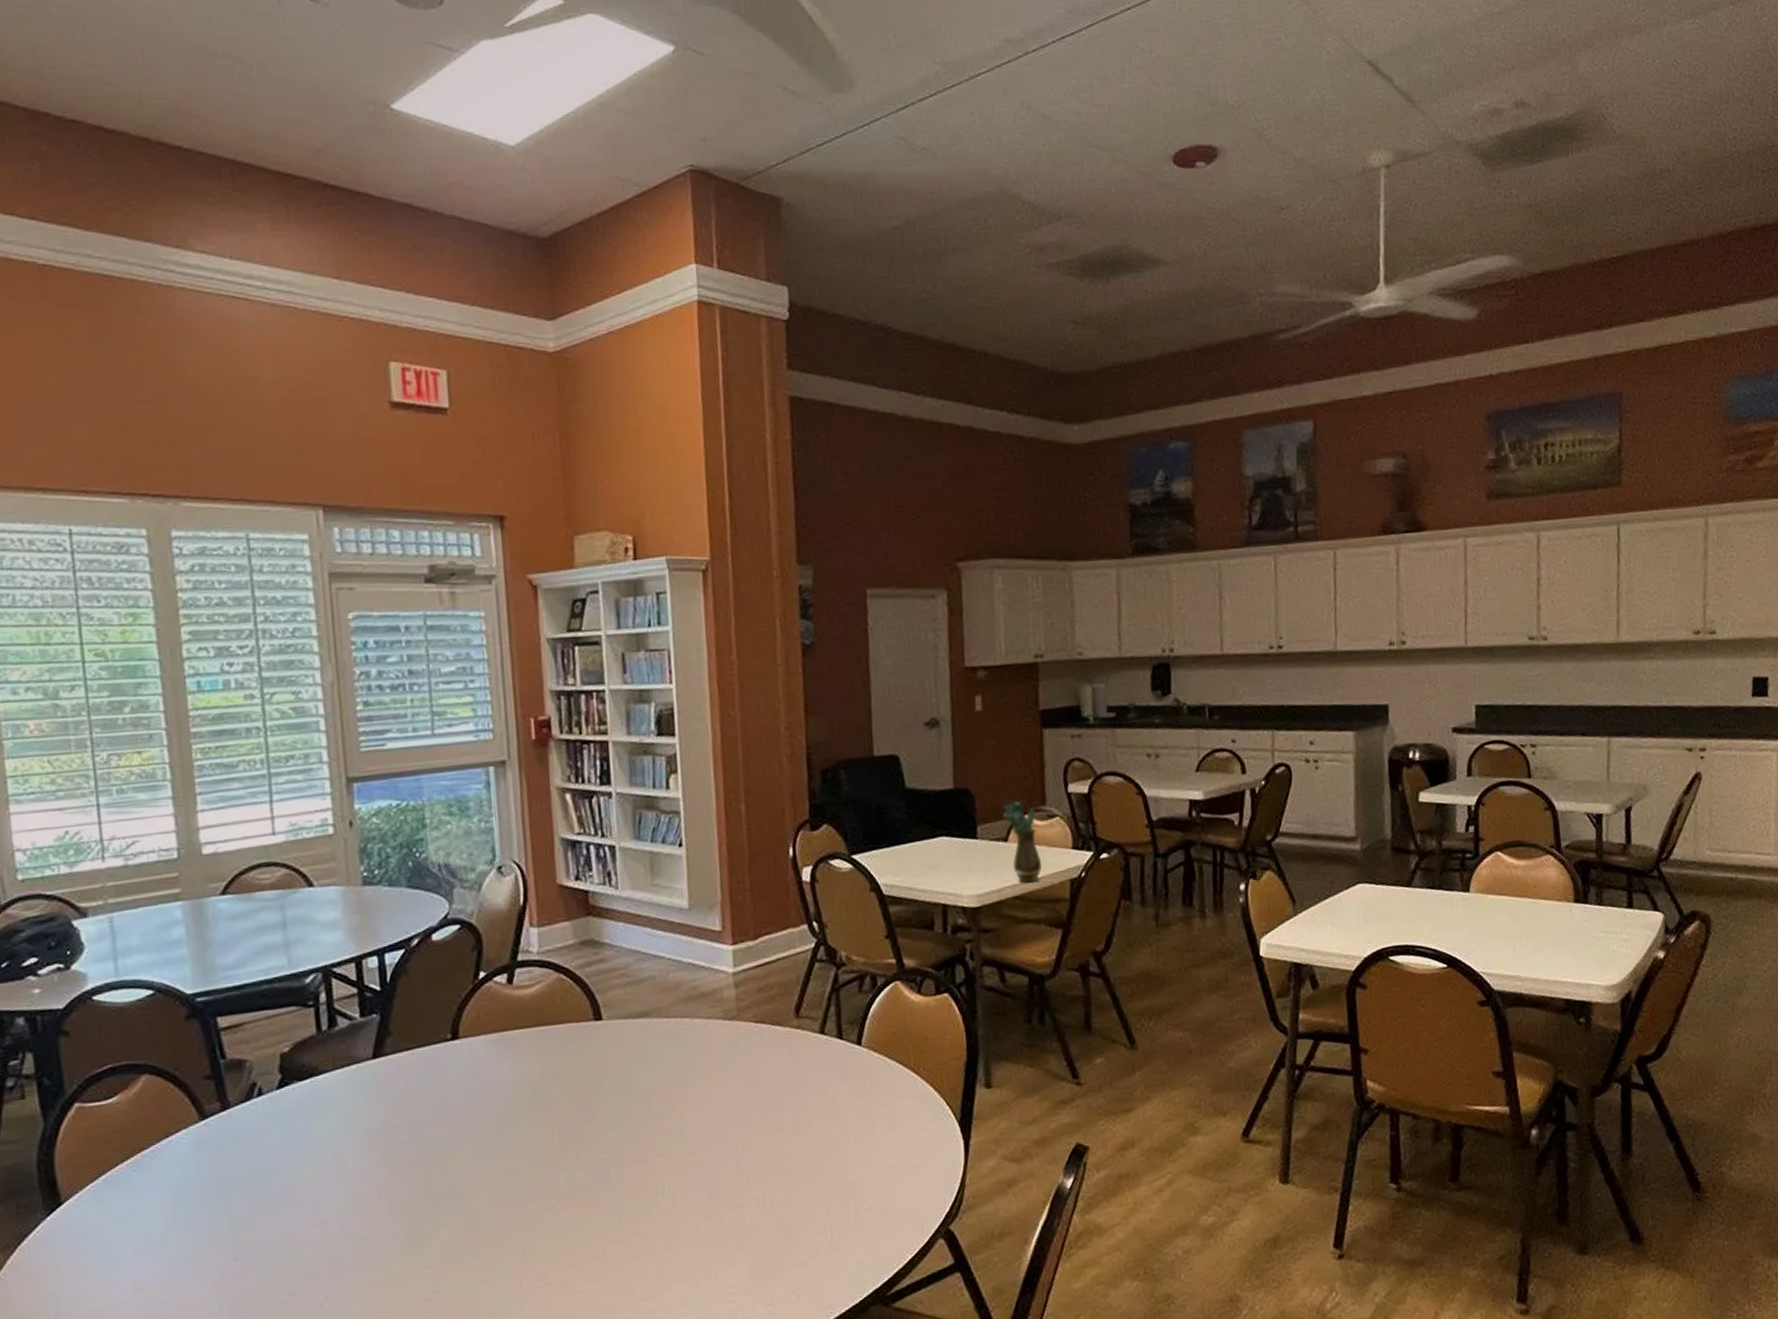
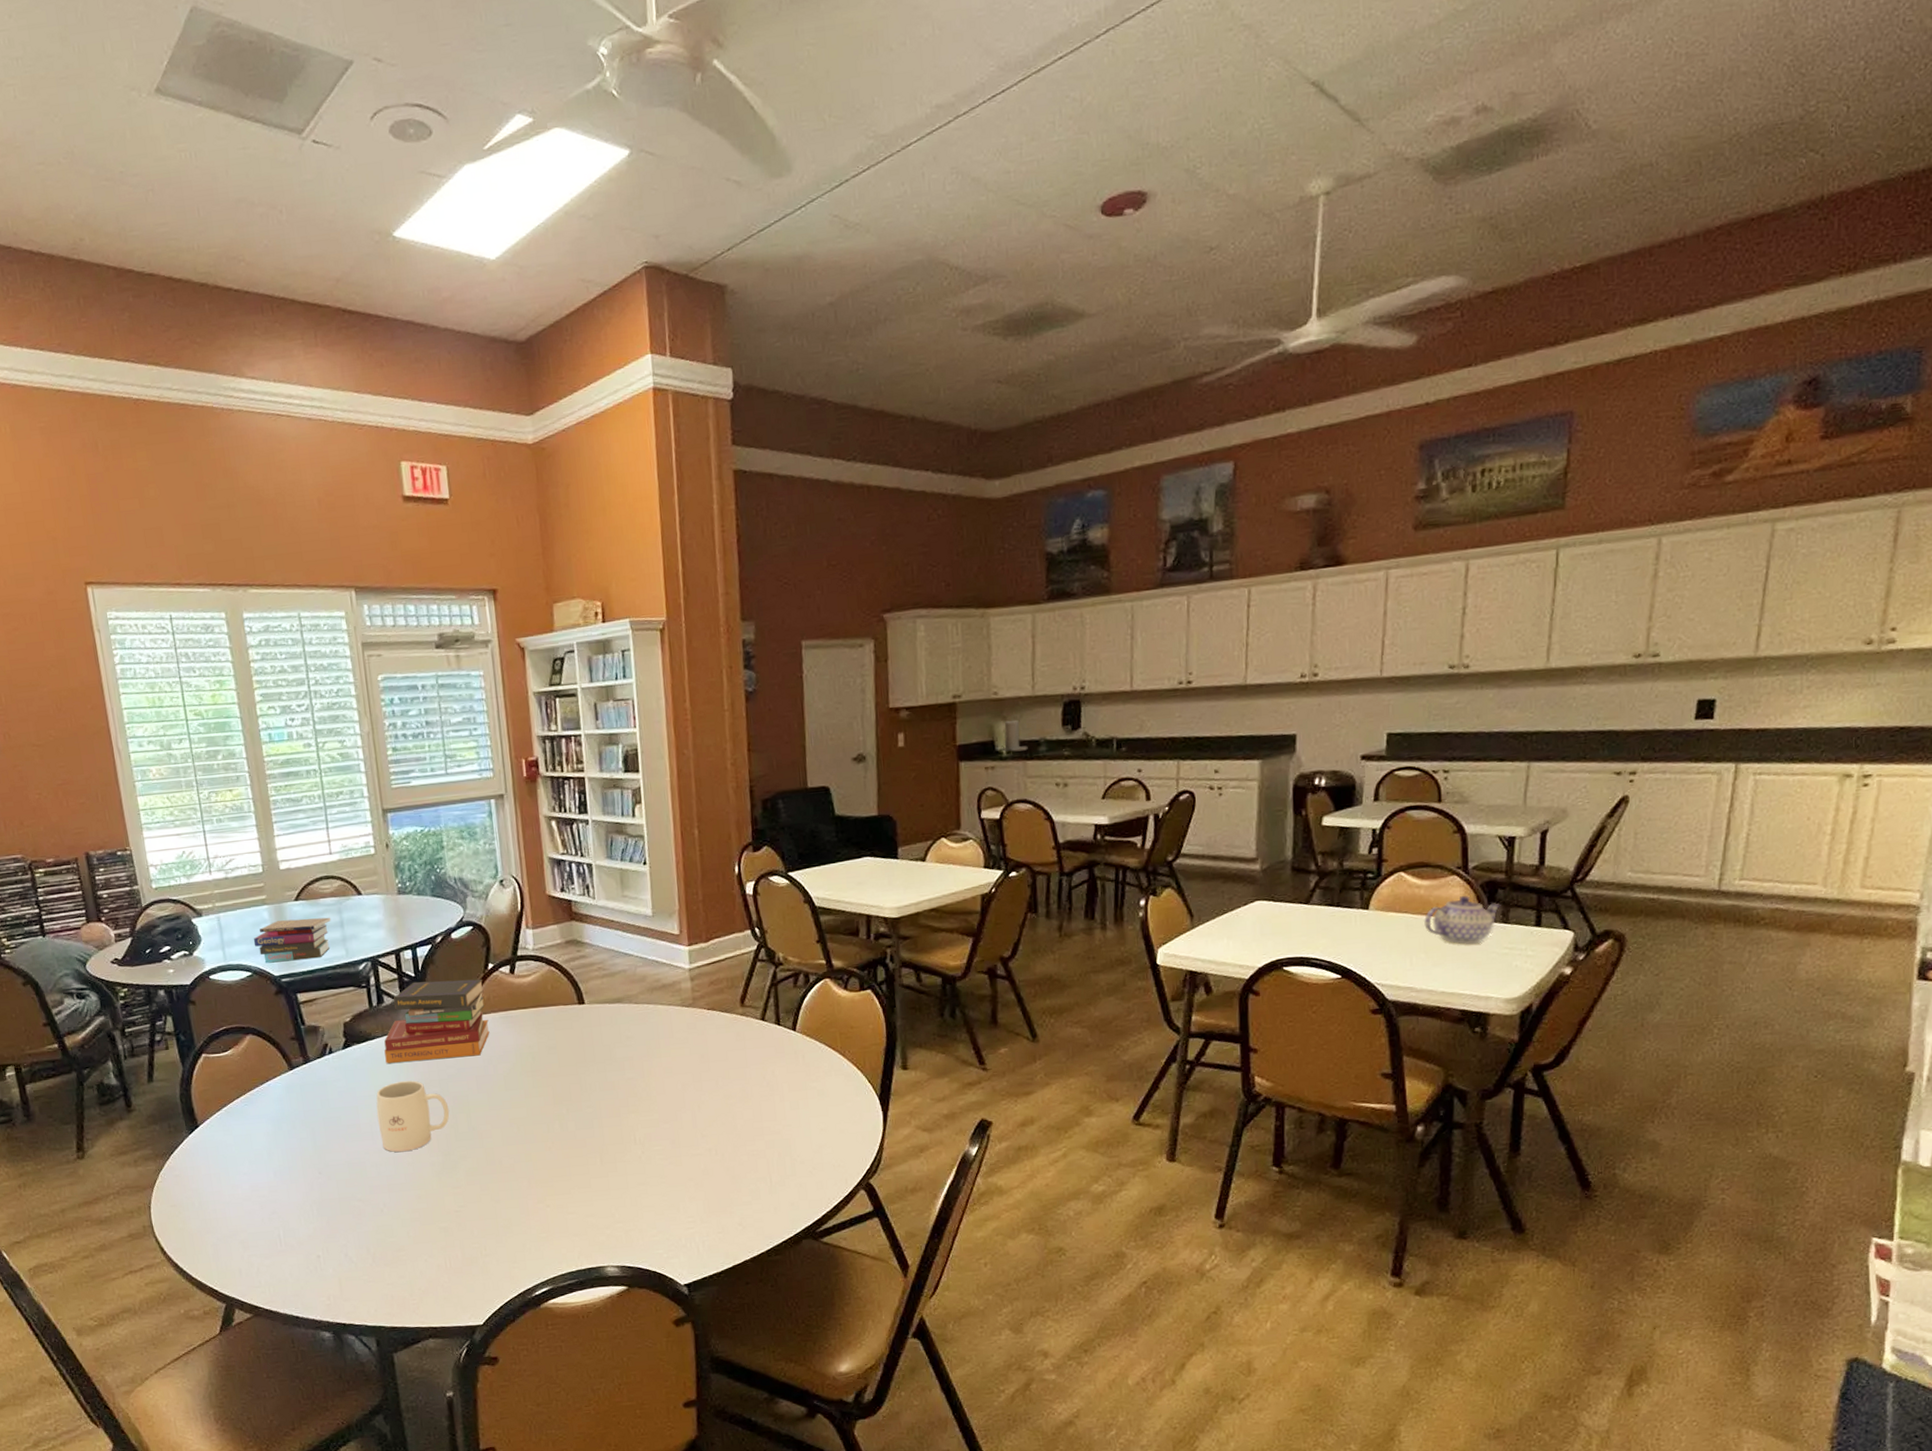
books: none [158,915,270,978] -> present [253,917,332,963]
mug: none [320,1127,421,1225] -> present [376,1080,450,1153]
books: none [335,991,478,1106] -> present [384,979,490,1063]
vase: present [1002,799,1043,883] -> none [920,824,956,897]
teapot: none [1522,876,1595,929] -> present [1423,895,1501,945]

